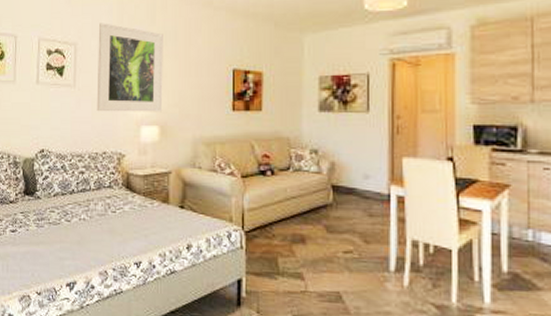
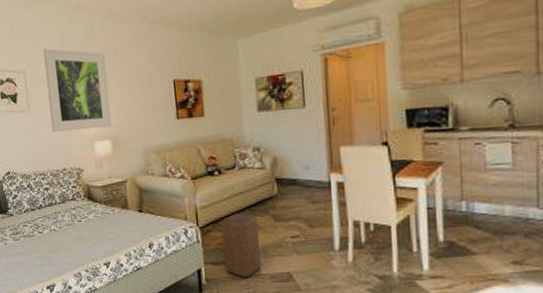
stool: none [268,219,310,294] -> present [221,213,261,278]

